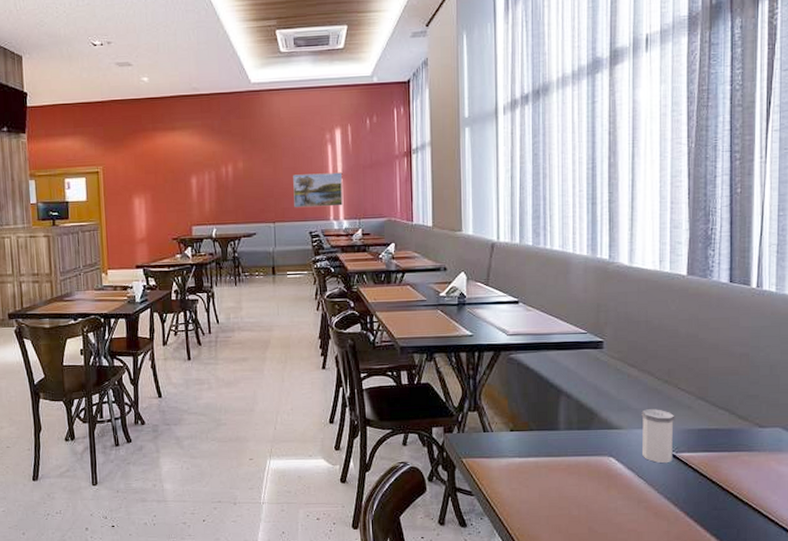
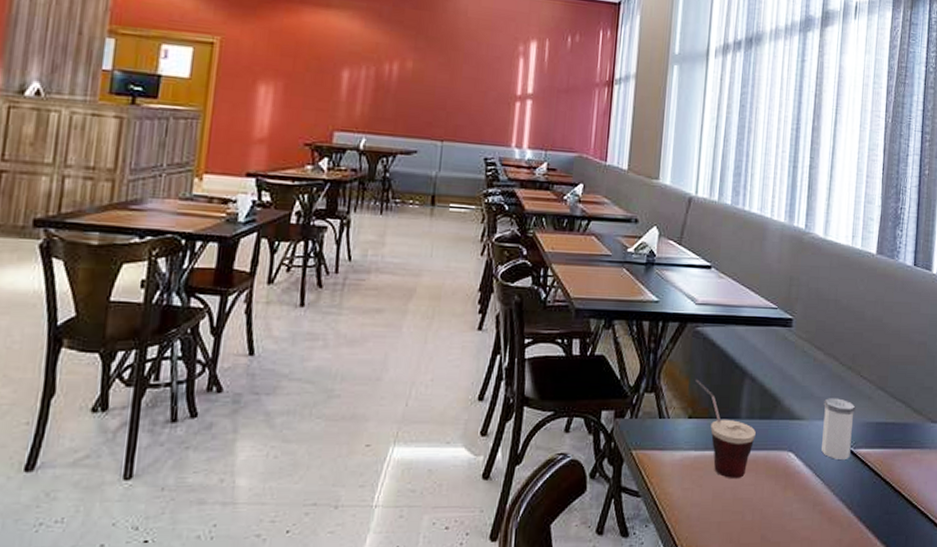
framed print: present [293,172,343,208] -> none [470,86,532,132]
cup: none [513,398,575,480] -> present [694,379,756,478]

